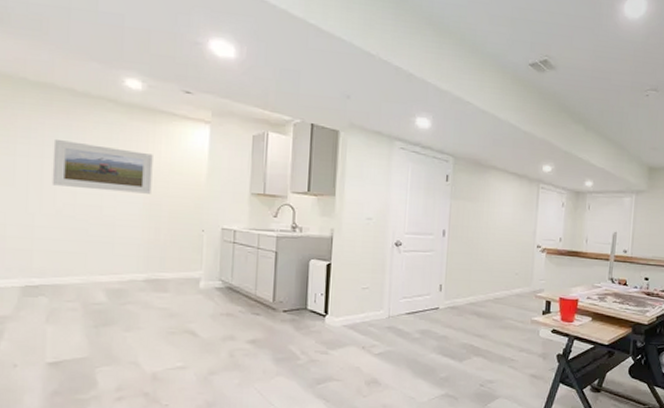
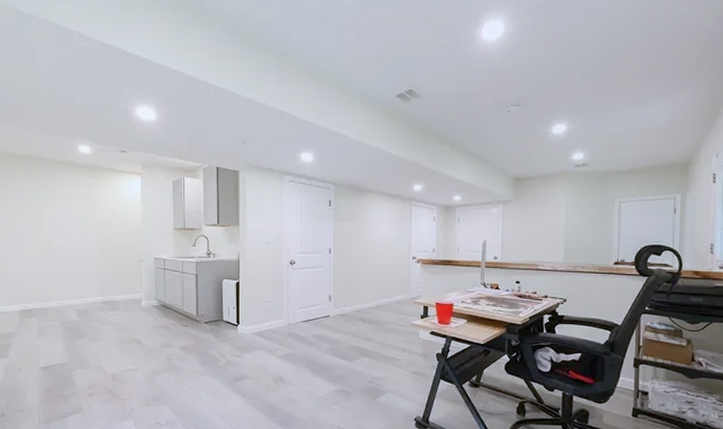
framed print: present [51,140,153,194] -> none [33,198,103,234]

